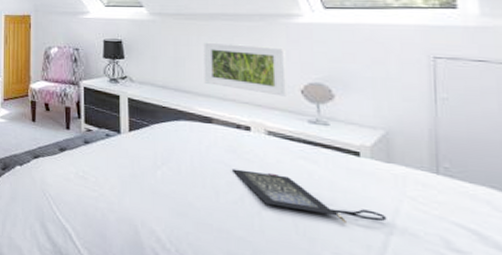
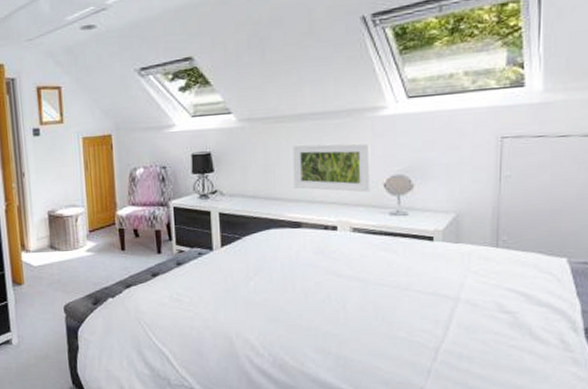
clutch bag: present [233,169,387,224] -> none [320,267,453,304]

